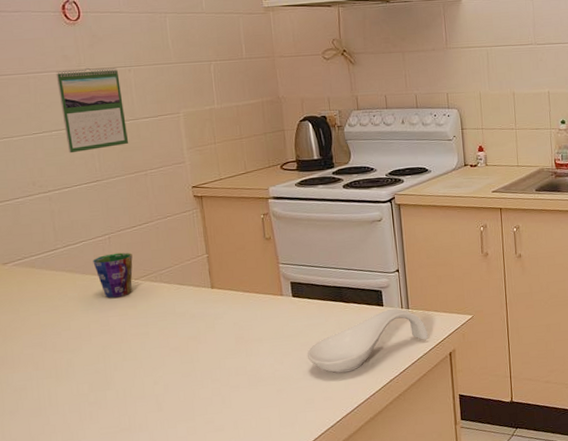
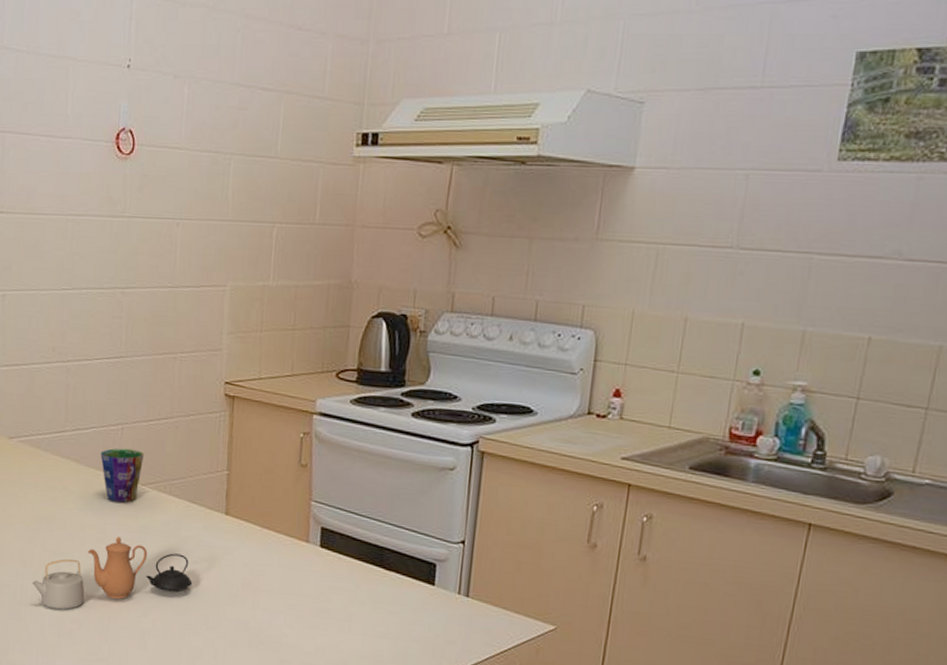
teapot: none [46,325,194,399] -> present [31,536,193,610]
calendar: present [56,67,129,154] -> none [95,215,165,319]
spoon rest: present [306,309,429,373] -> none [324,591,489,660]

